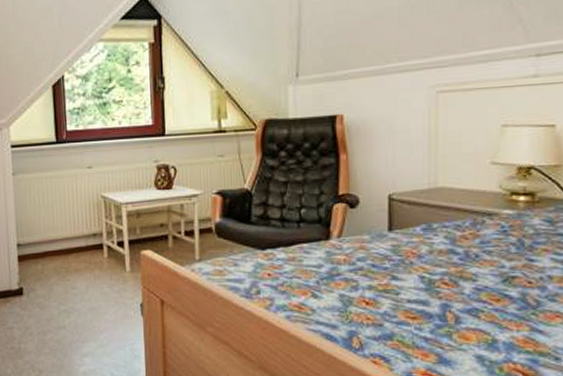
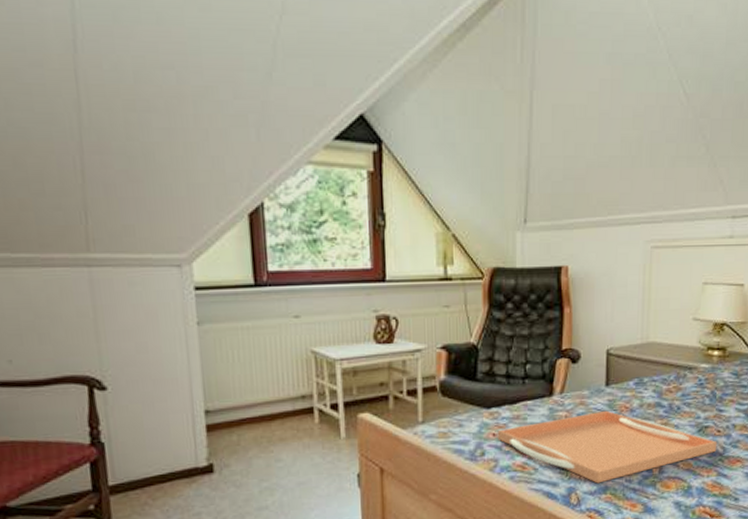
serving tray: none [273,255,529,329] -> present [497,410,718,484]

